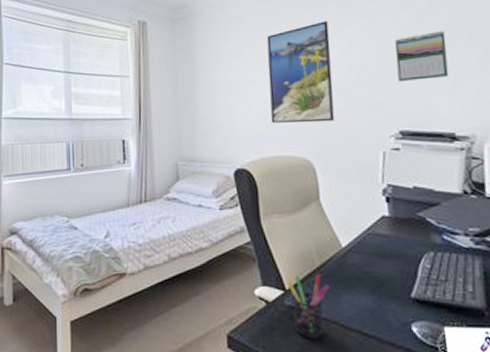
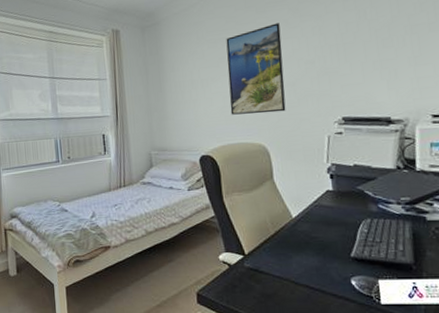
pen holder: present [286,274,330,339] -> none [245,241,282,294]
calendar: present [395,30,449,81] -> none [339,27,386,74]

